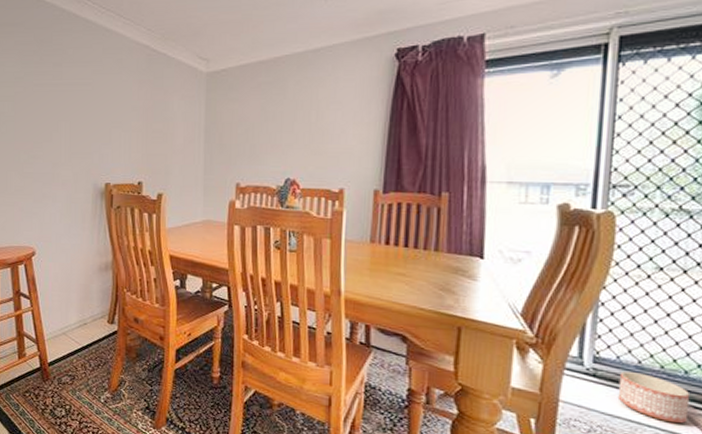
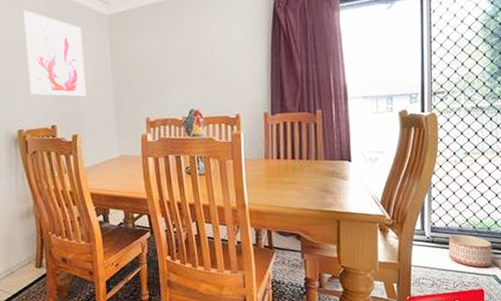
wall art: none [121,65,178,155] -> present [23,10,87,97]

